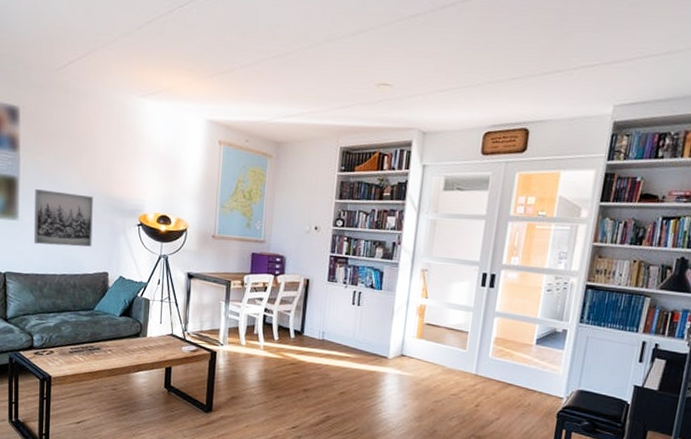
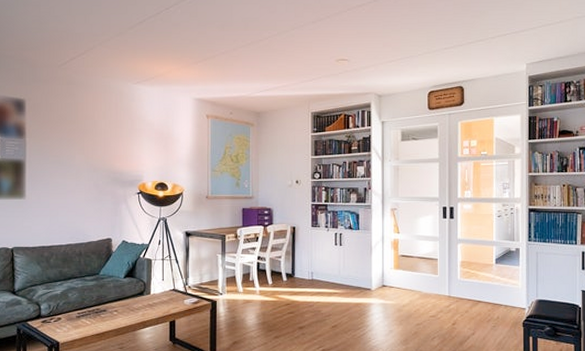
wall art: present [33,188,93,247] -> none [40,169,95,219]

